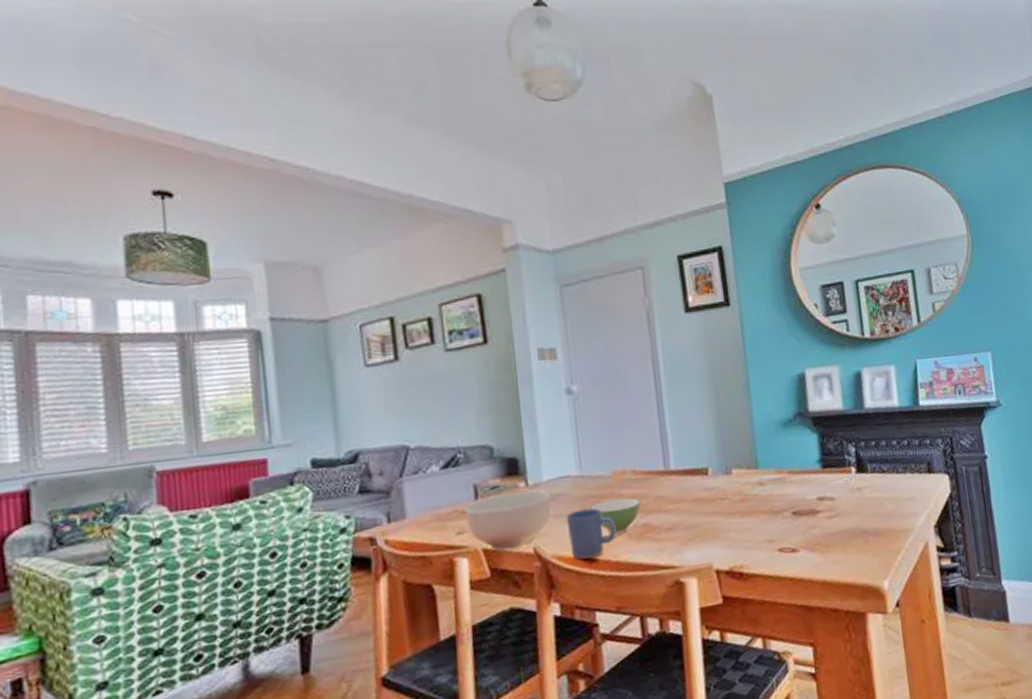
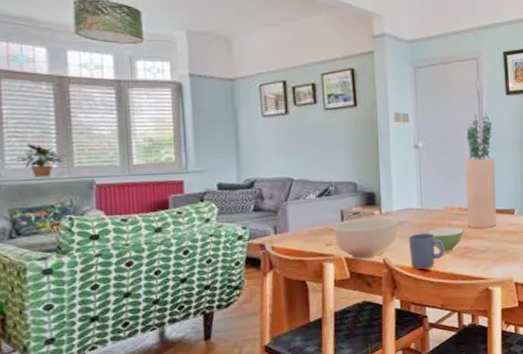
potted plant: none [56,424,119,468] -> present [16,144,67,178]
vase: none [634,337,685,499] -> present [464,111,497,229]

